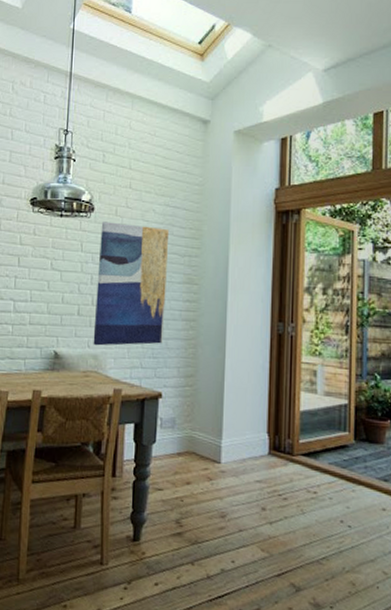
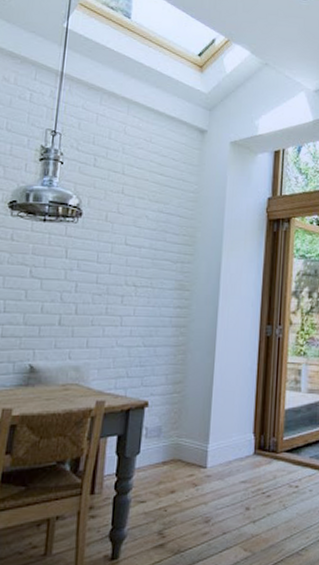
wall art: present [93,221,170,346] -> none [75,227,163,357]

